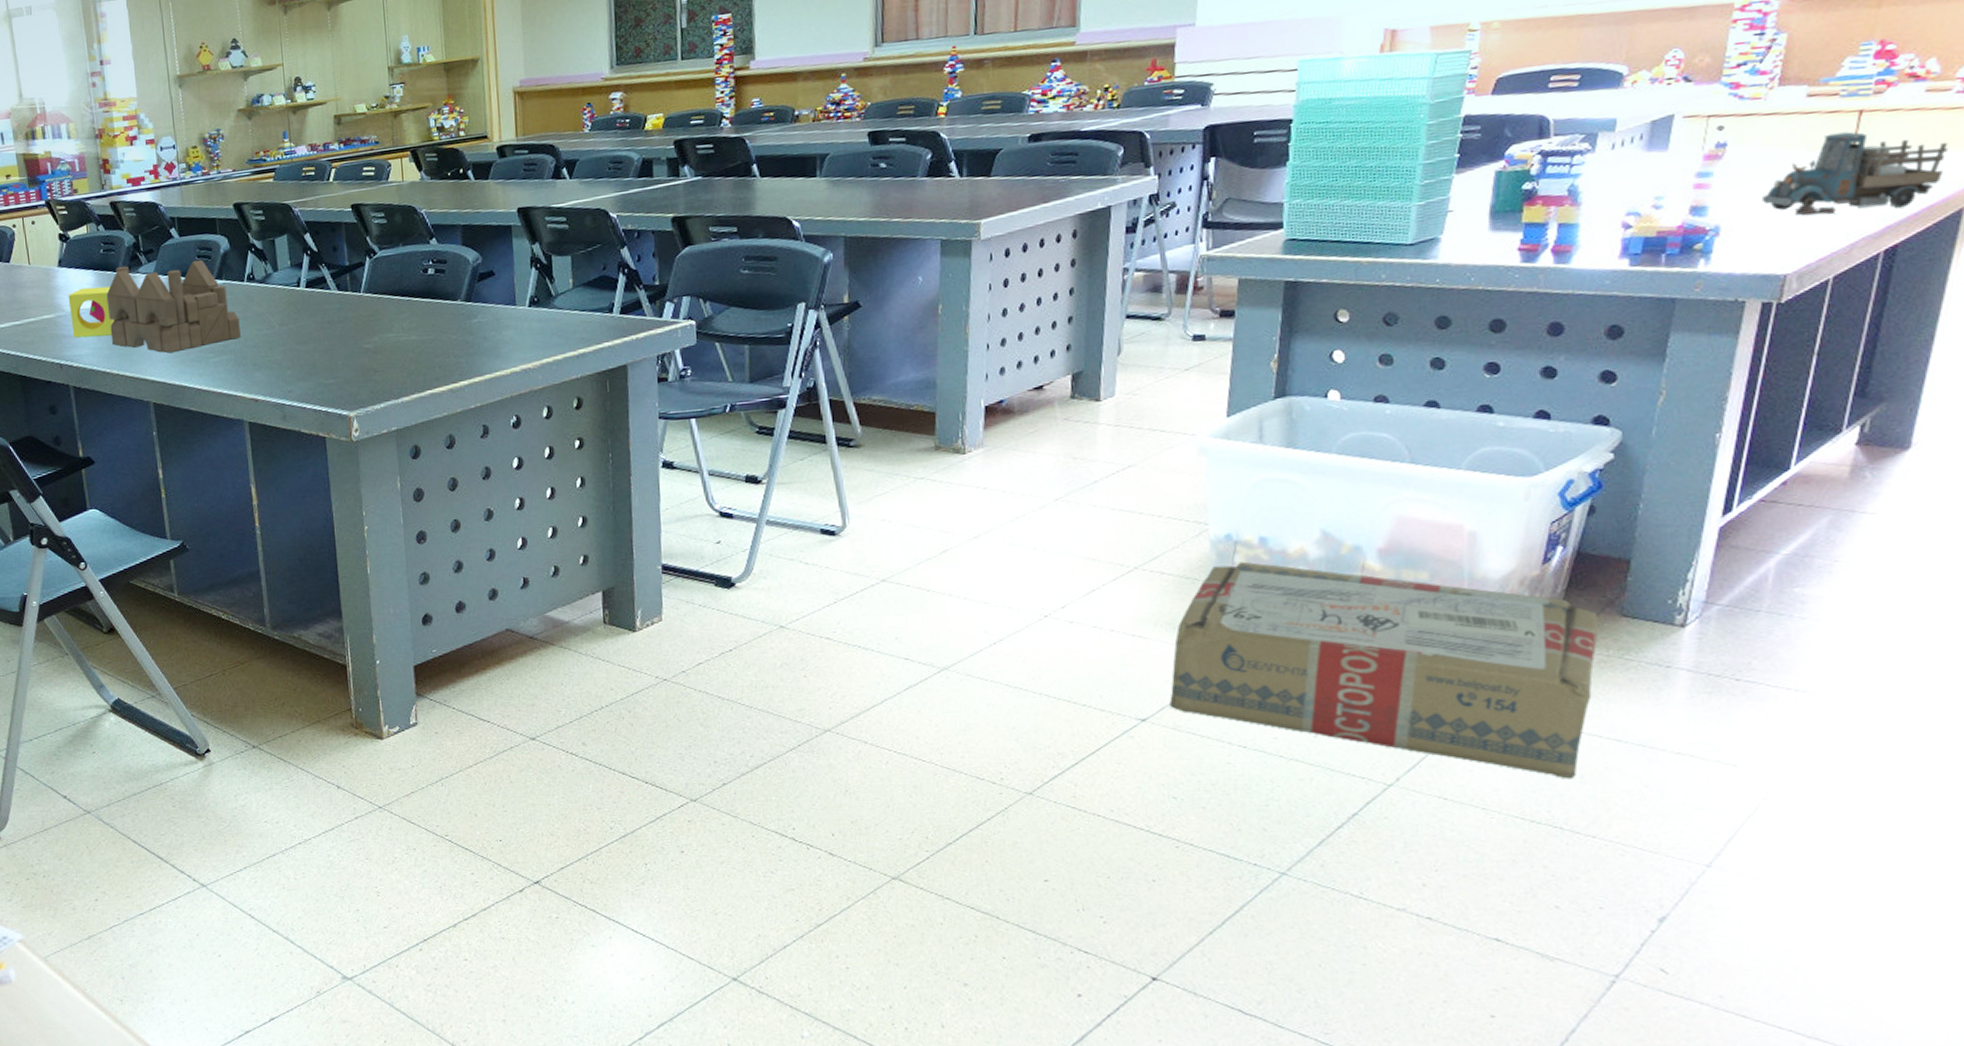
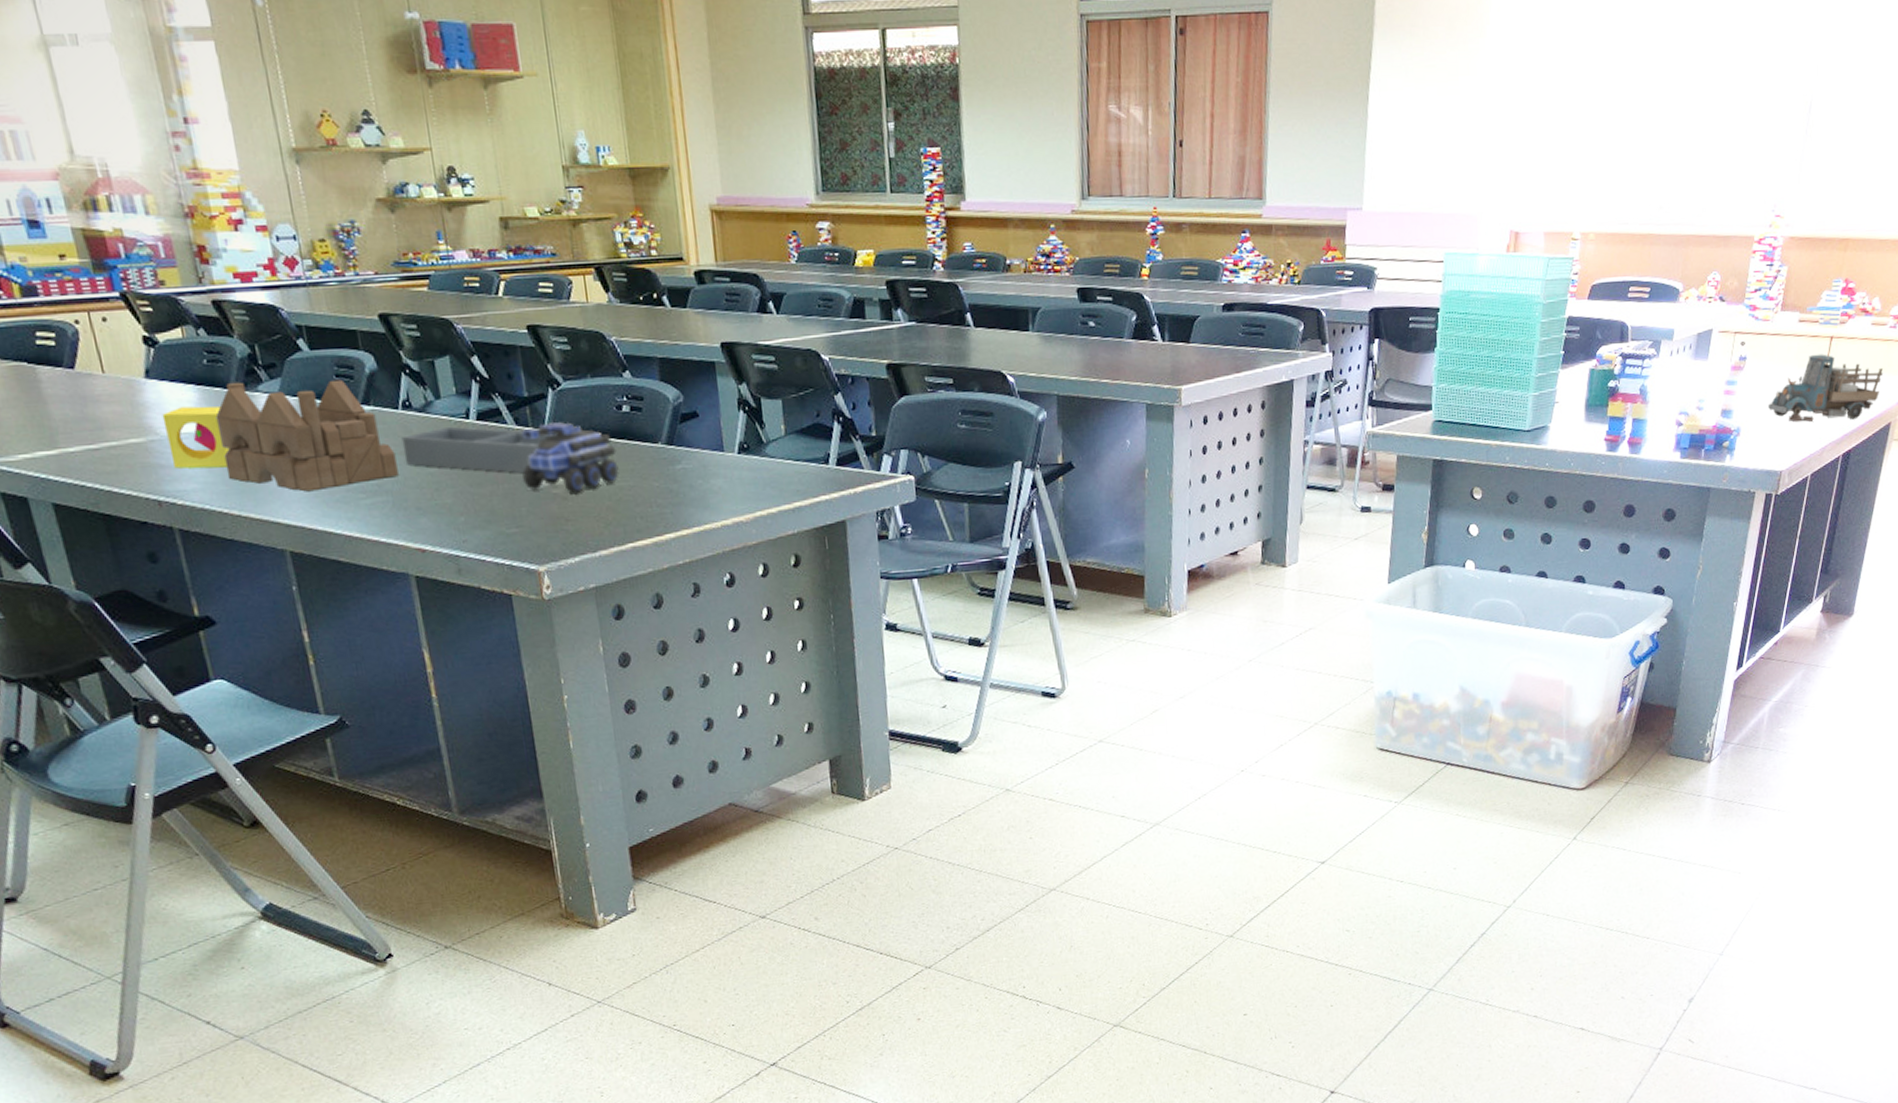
storage tray: none [245,293,371,332] -> present [401,426,557,473]
toy vehicle: none [341,285,422,347] -> present [523,421,619,493]
carton: present [1169,561,1599,779] -> none [1343,715,1654,892]

